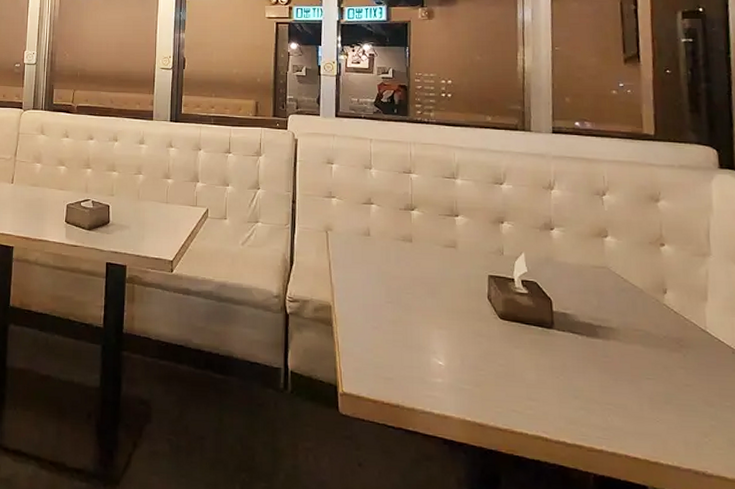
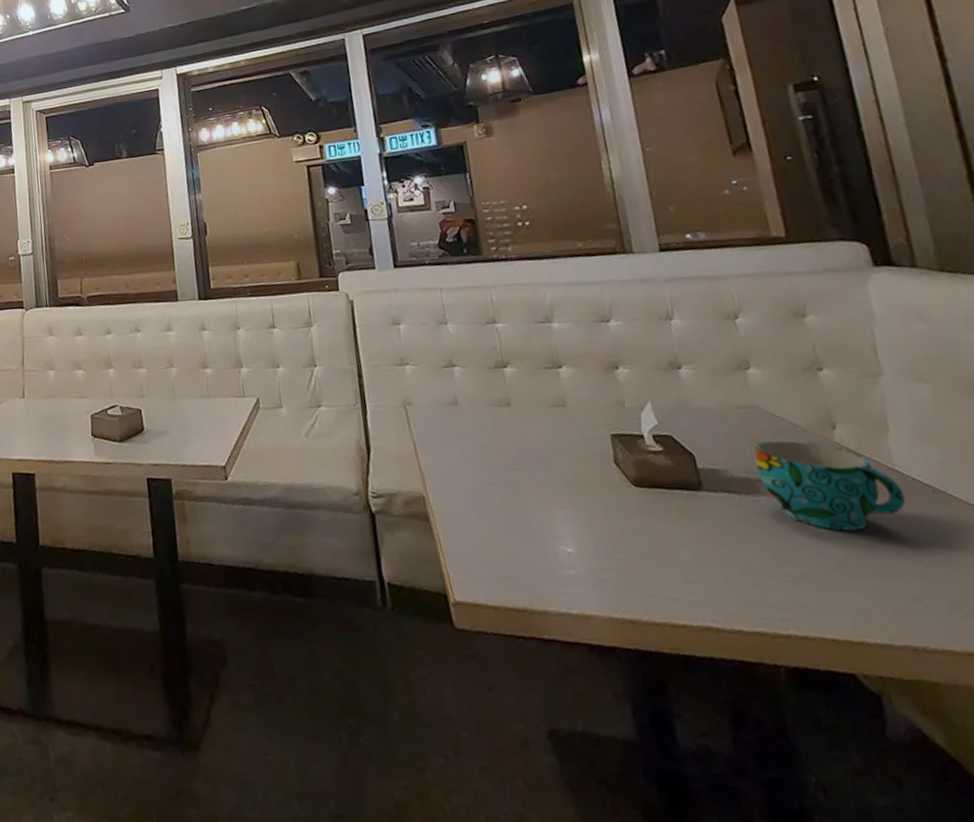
cup: none [599,296,710,375] -> present [754,439,906,531]

